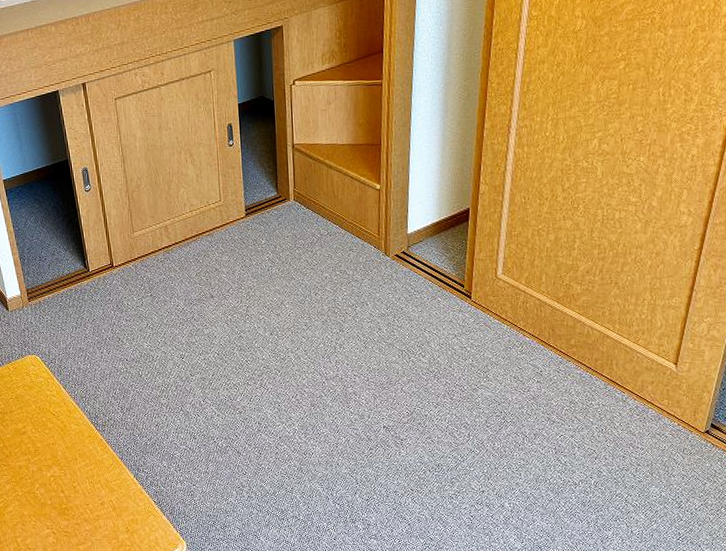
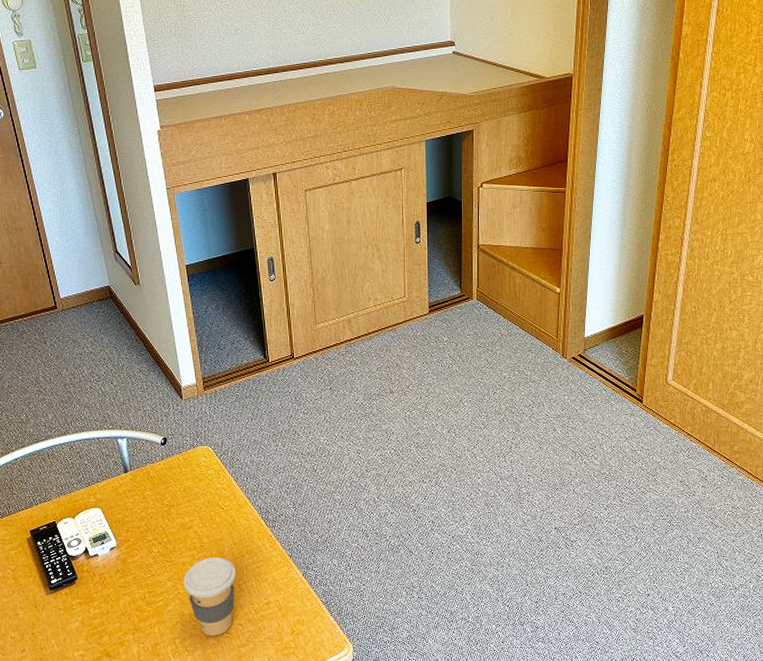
coffee cup: none [20,461,71,535] -> present [183,557,236,636]

